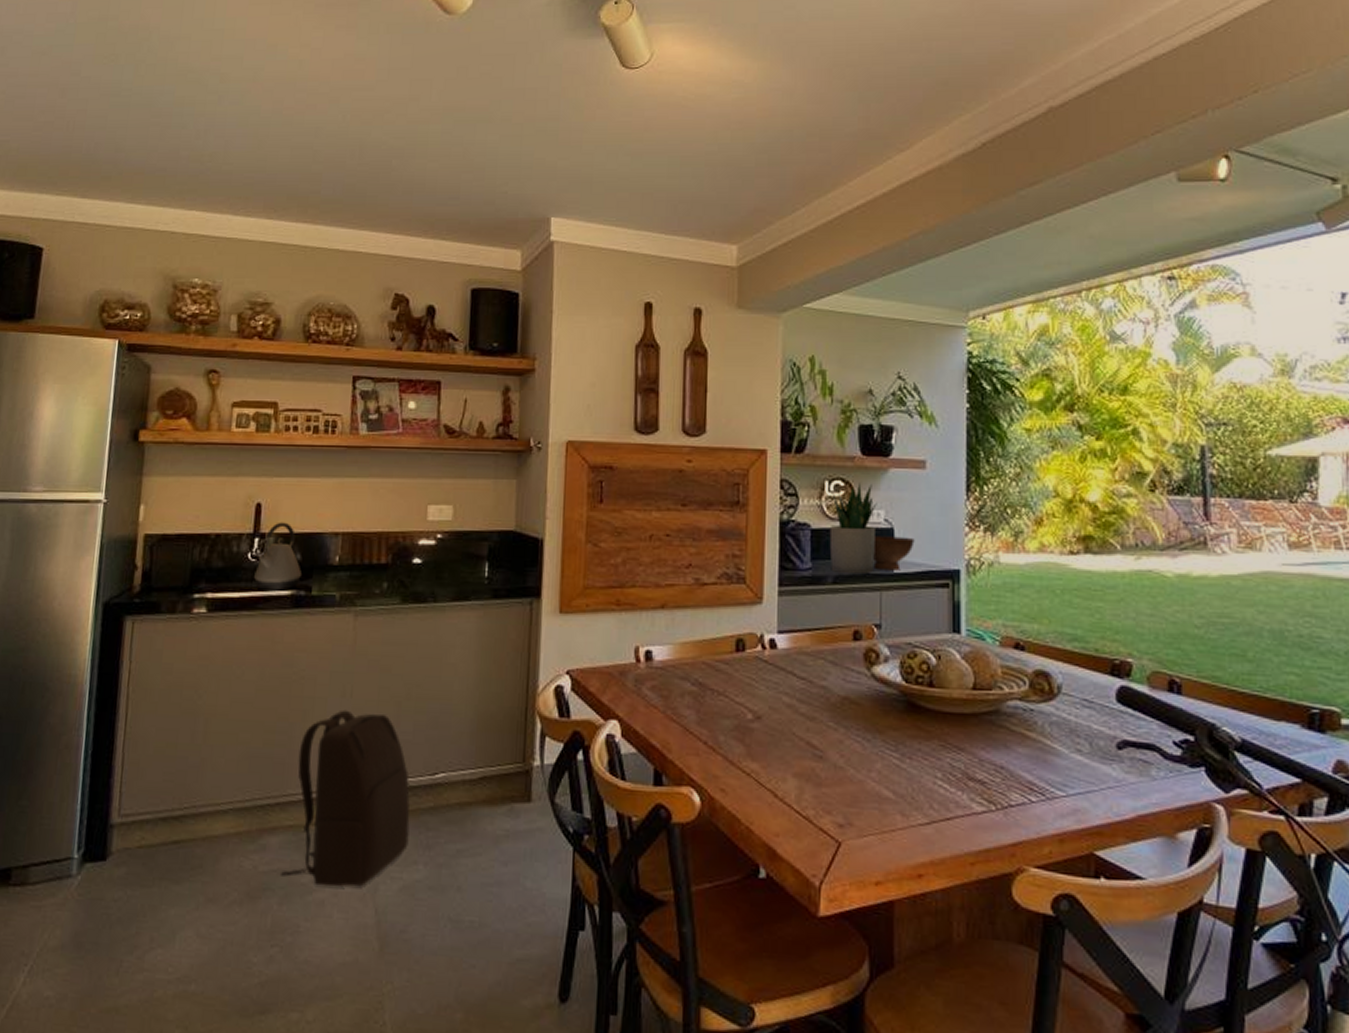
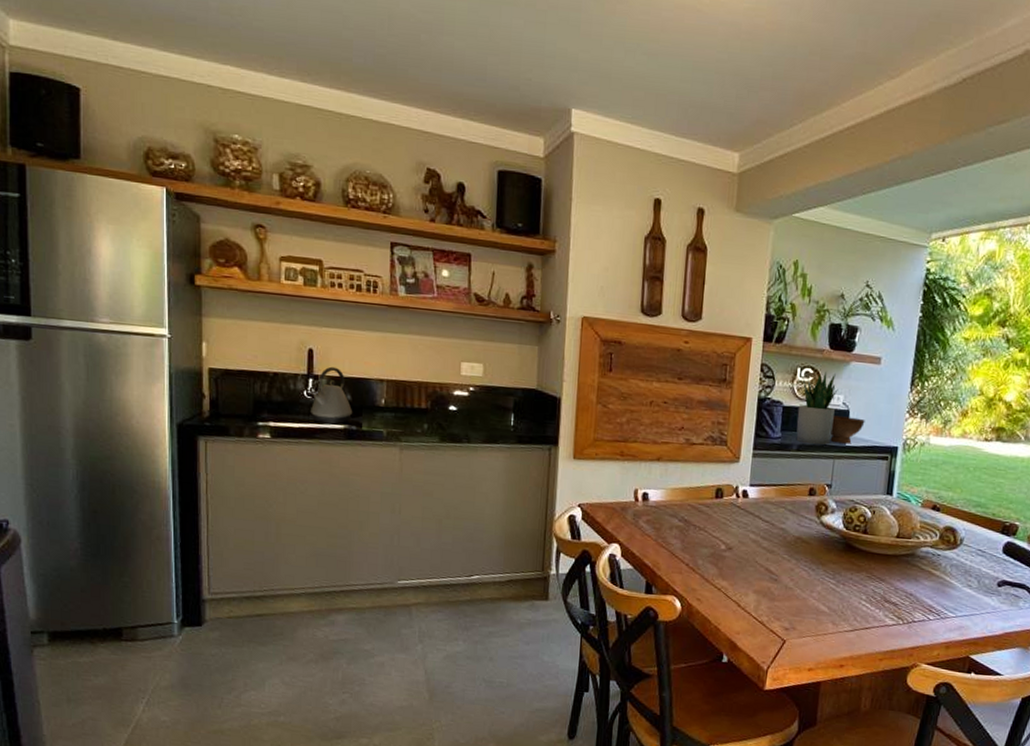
backpack: present [281,710,410,887] -> none [348,523,451,655]

